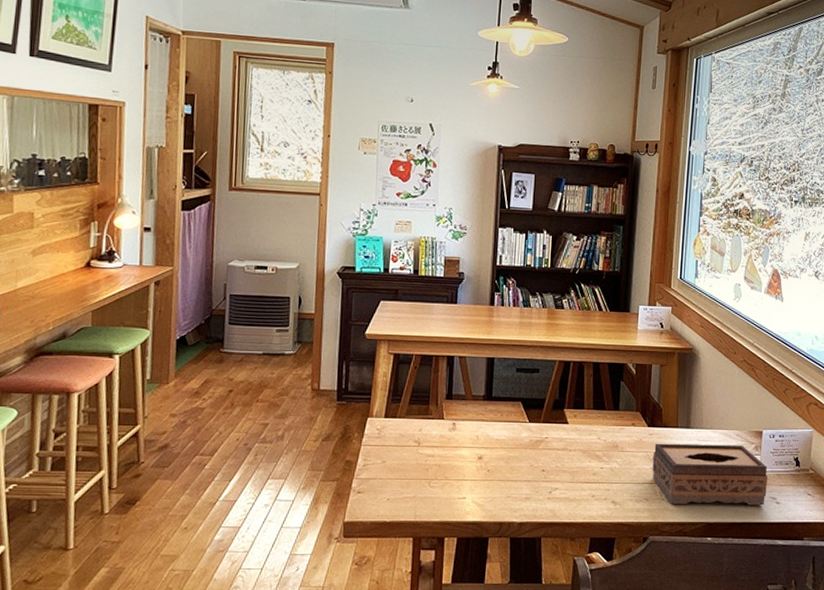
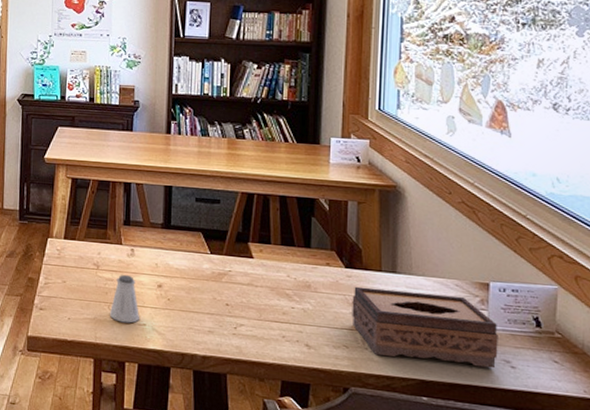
saltshaker: none [430,450,460,498] -> present [110,275,139,323]

